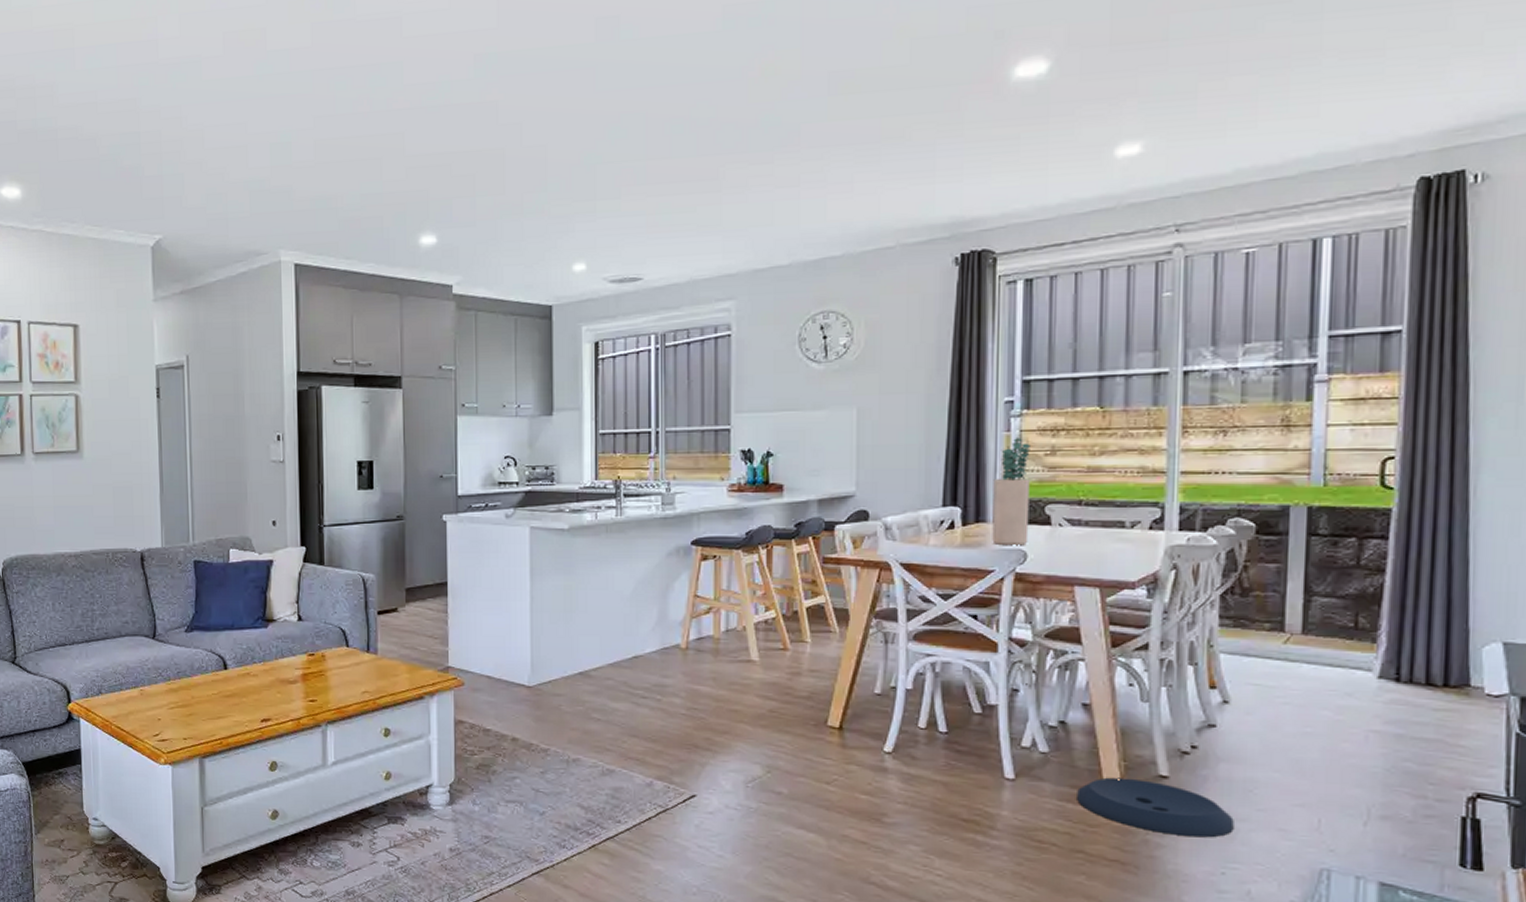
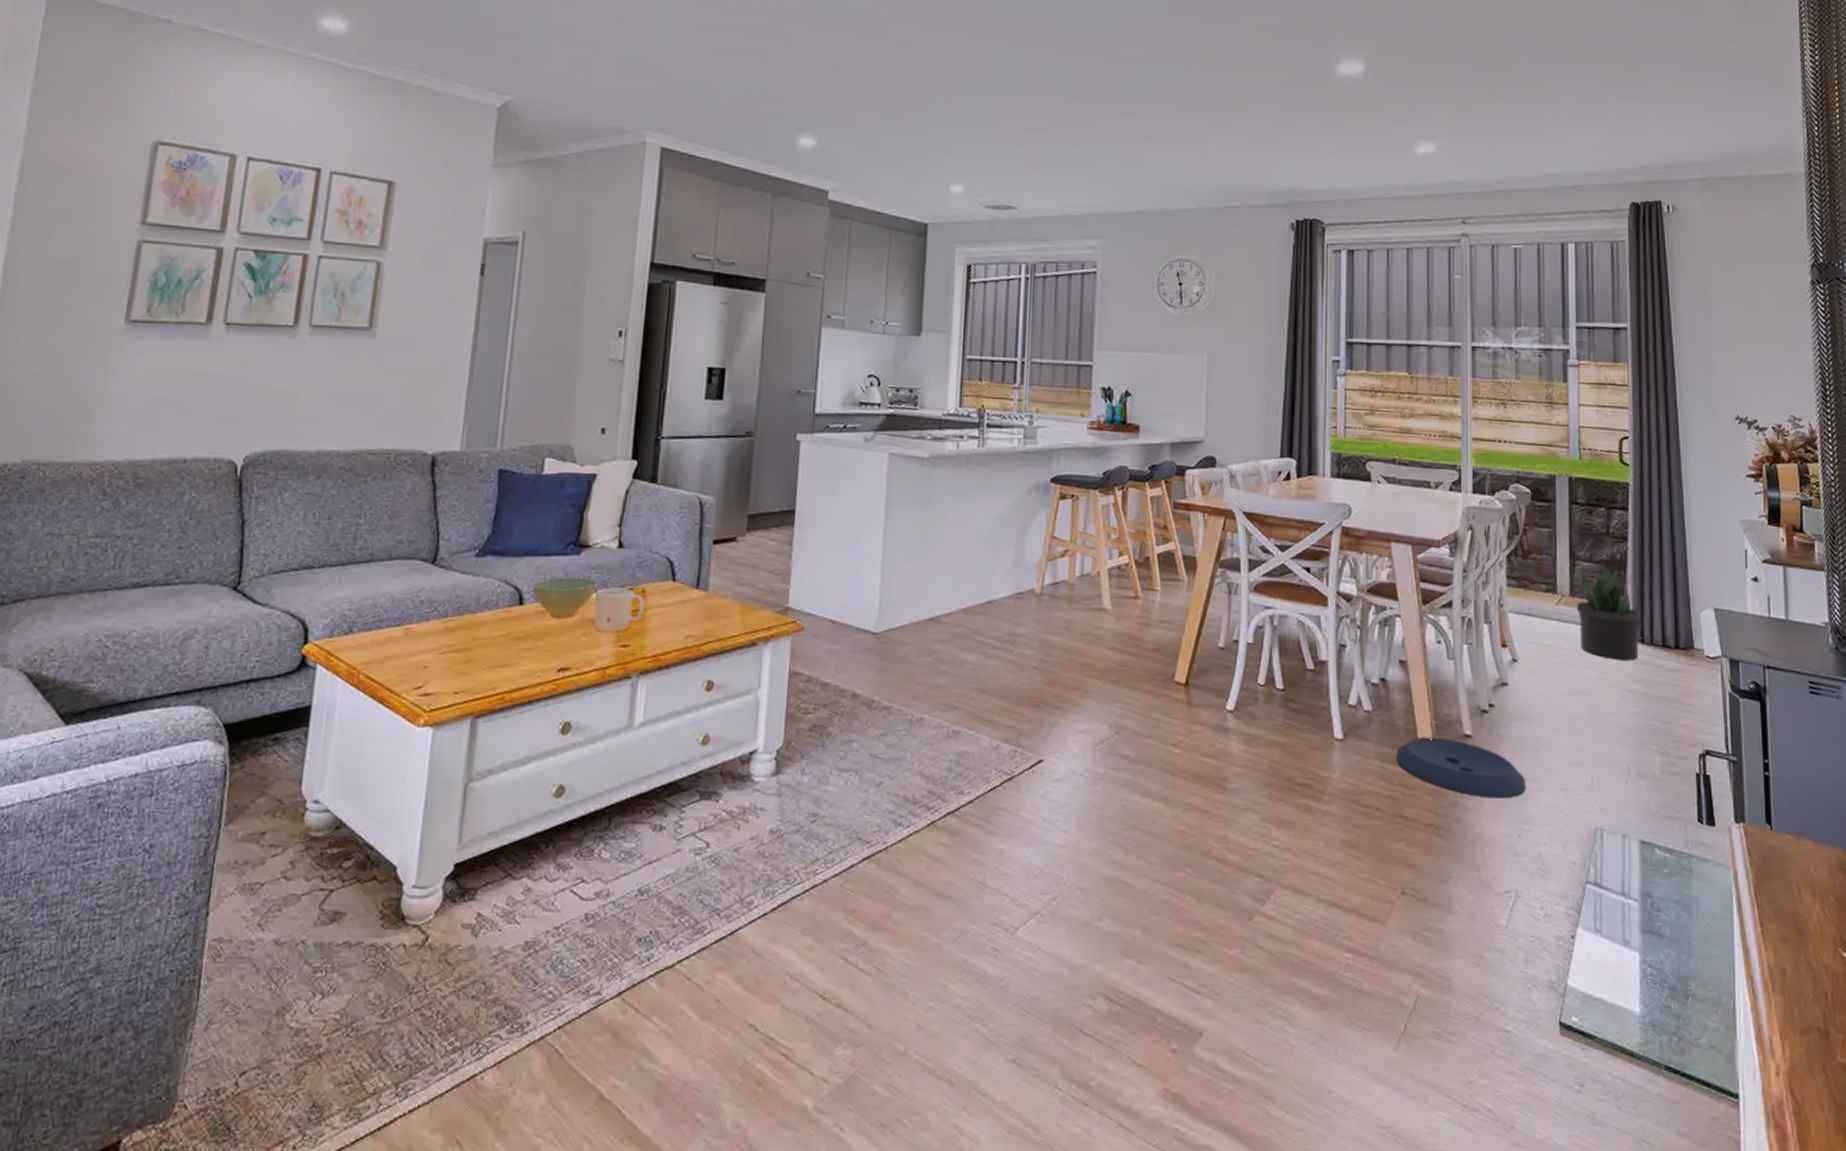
bowl: none [232,646,285,680] -> present [532,577,598,619]
mug: none [284,653,326,690] -> present [593,587,645,633]
vase: present [992,435,1030,546] -> none [1322,393,1353,501]
planter: none [1309,603,1398,701] -> present [1576,567,1641,661]

